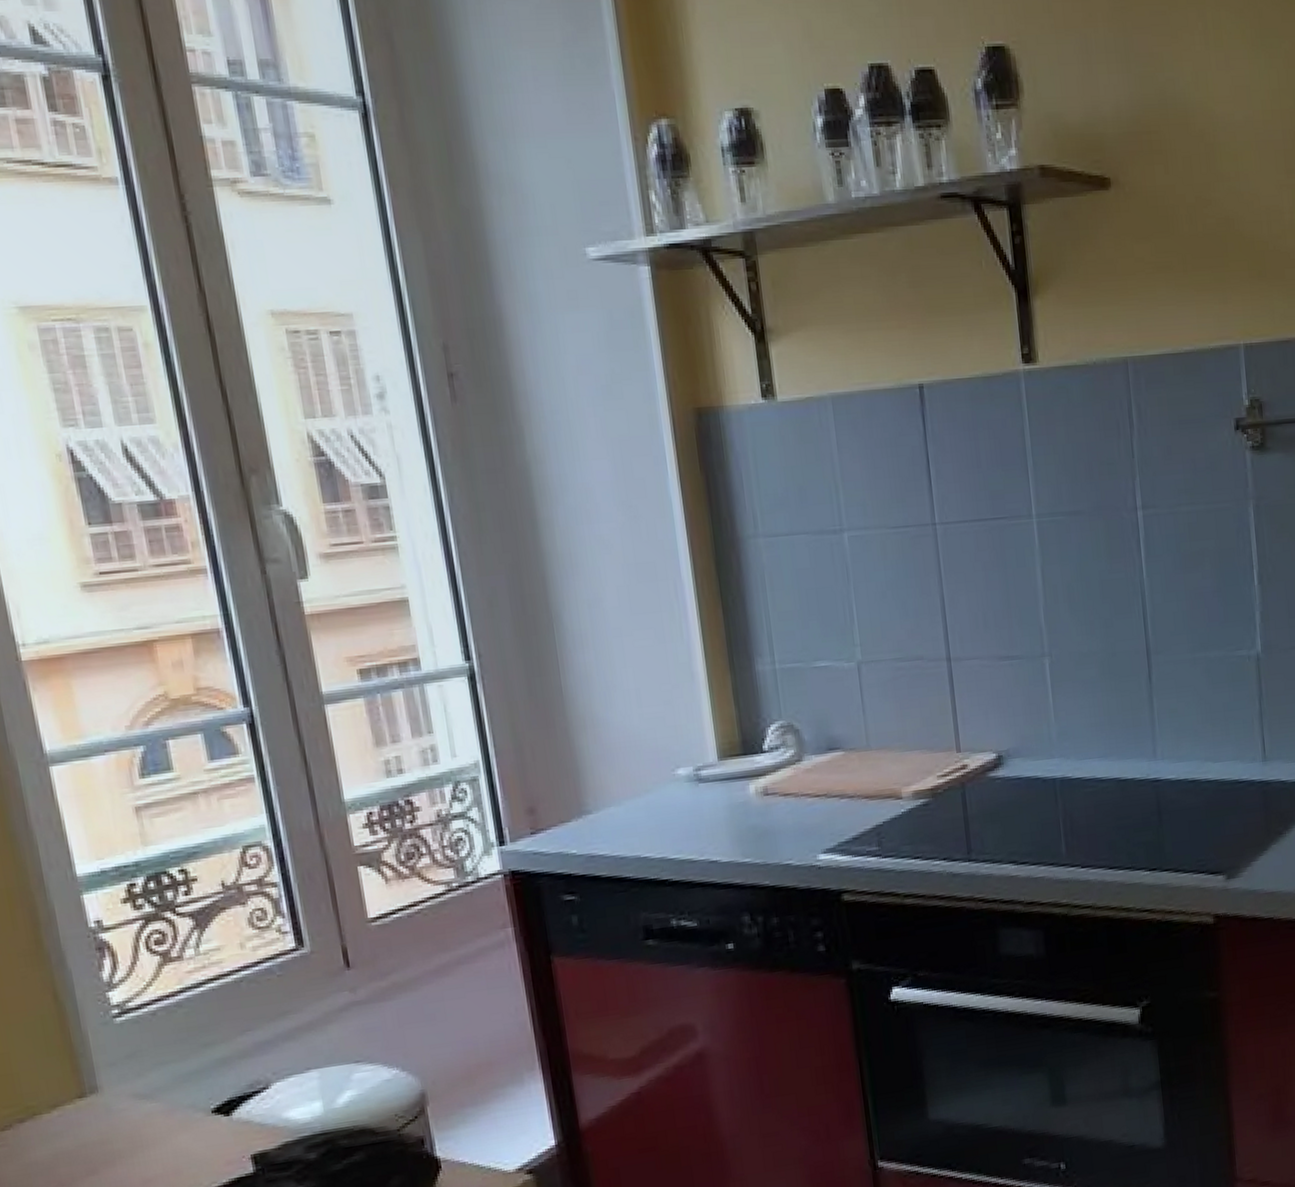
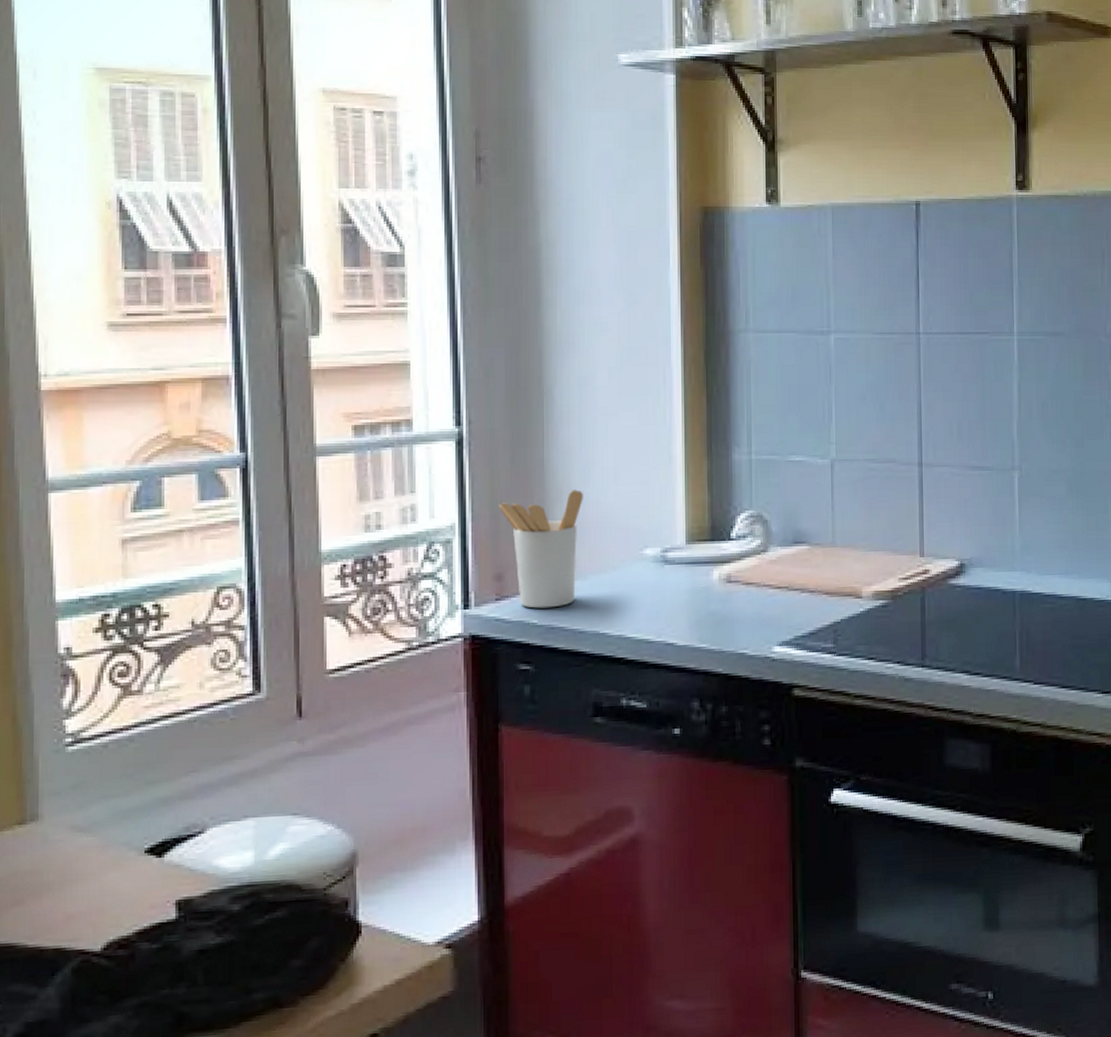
utensil holder: none [521,715,612,839] -> present [499,490,583,609]

